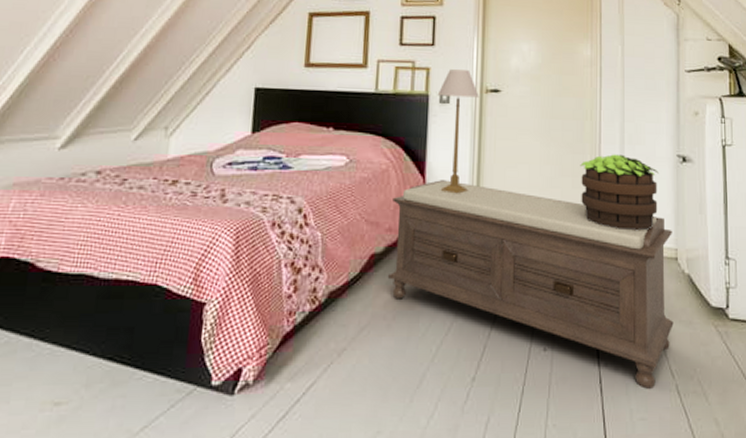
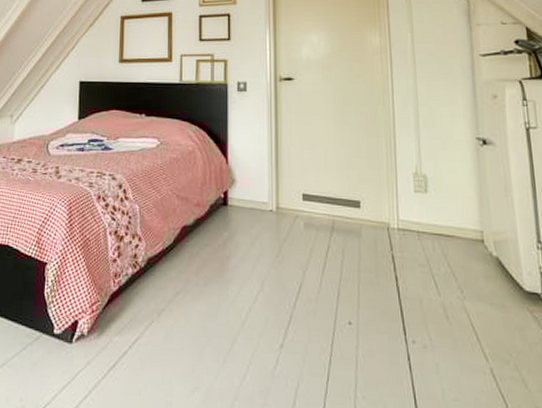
bench: present [388,180,674,389] -> none [199,160,484,370]
table lamp: present [437,69,479,194] -> none [235,61,274,174]
potted plant: present [580,154,659,231] -> none [375,137,459,212]

